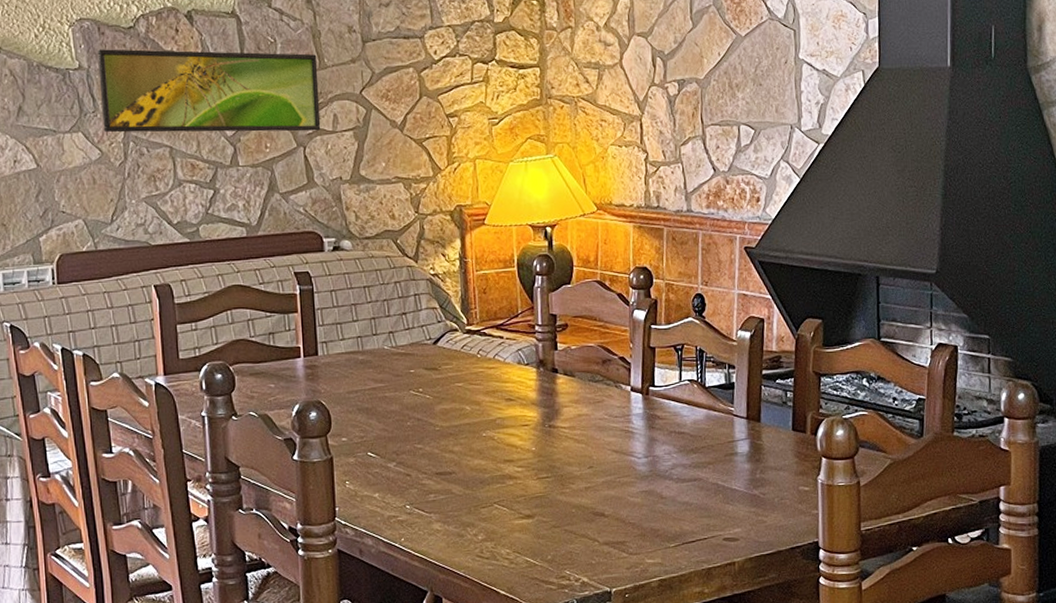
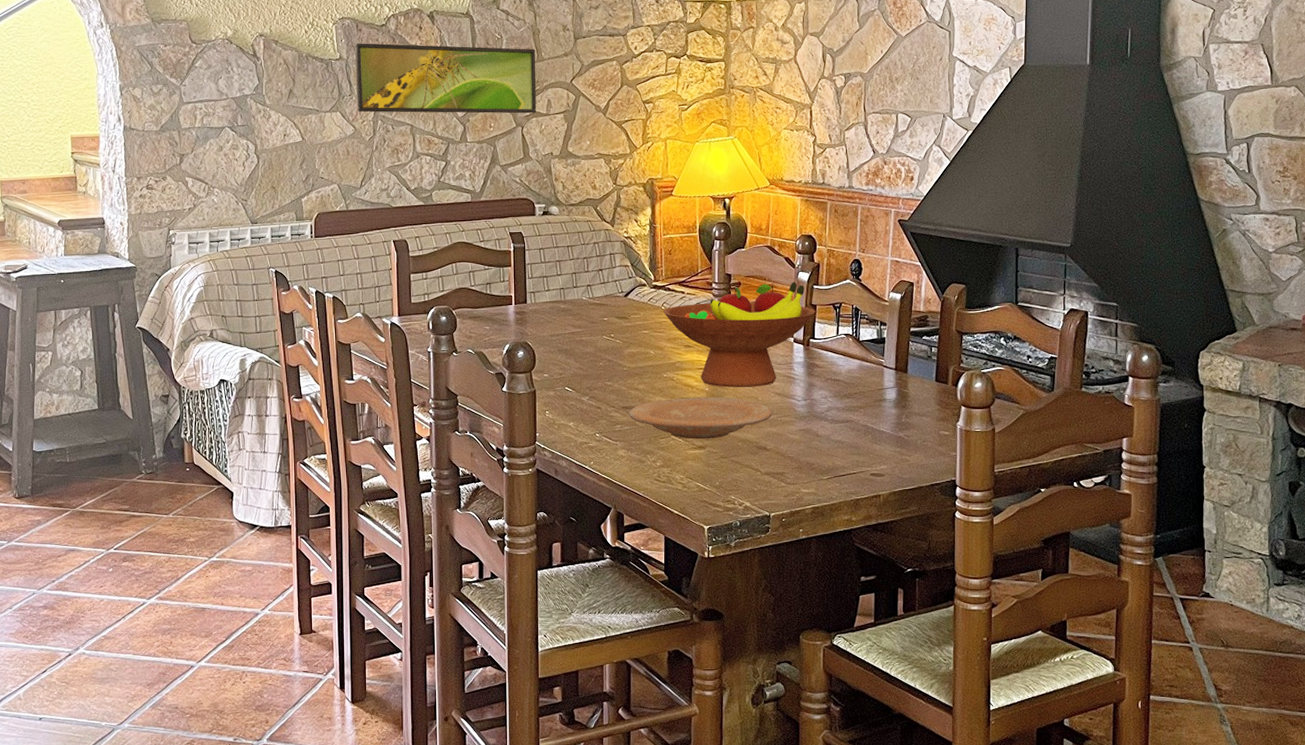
plate: none [443,457,610,508] -> present [629,397,773,439]
fruit bowl: none [478,321,655,446] -> present [662,282,816,387]

